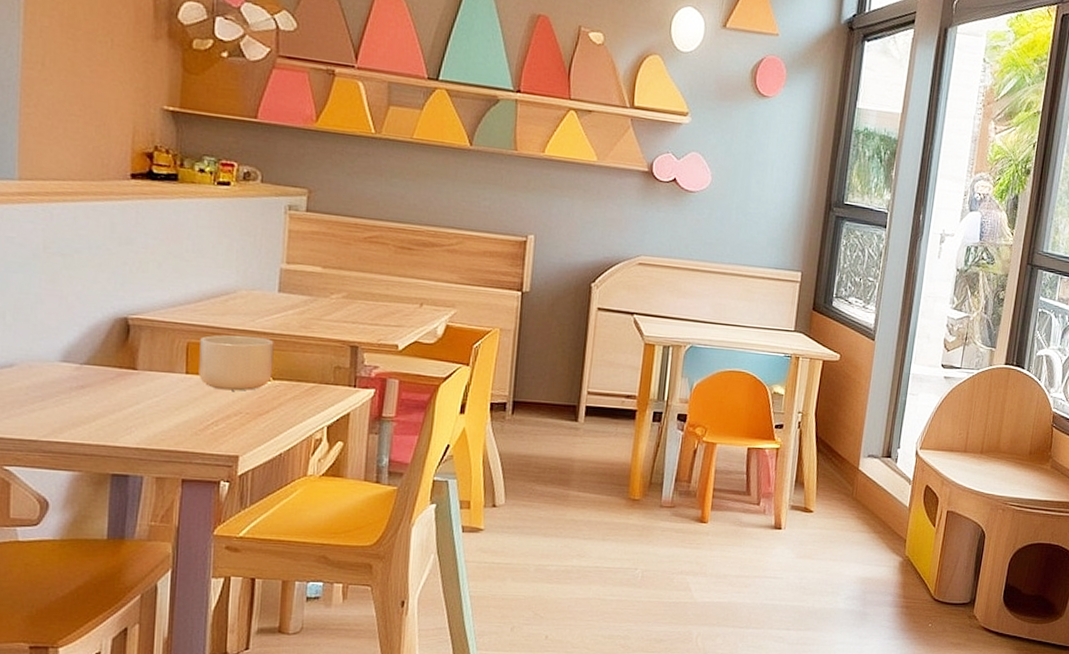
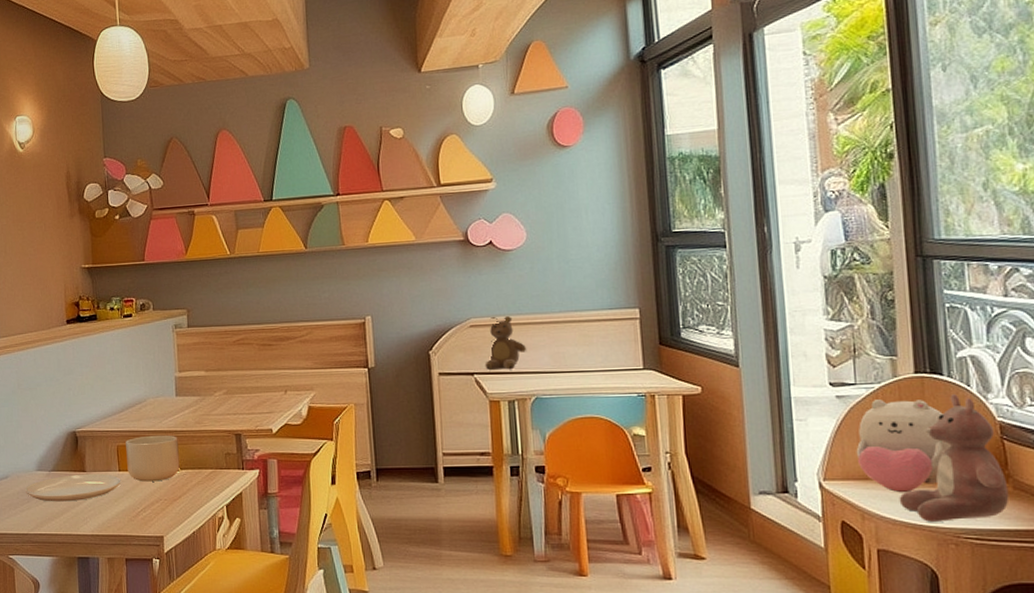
plate: none [39,371,188,405] -> present [24,474,122,502]
teddy bear: none [646,258,690,315] -> present [485,315,526,371]
plush toy: none [948,383,1018,465] -> present [856,400,952,493]
stuffed animal: none [971,385,1049,491] -> present [899,393,1009,522]

